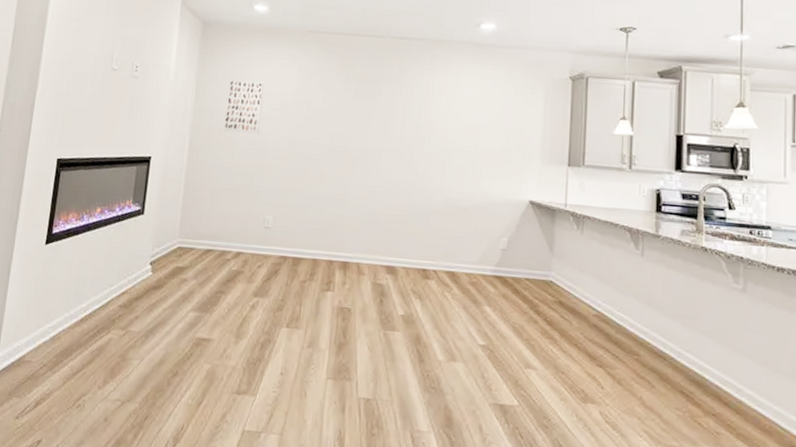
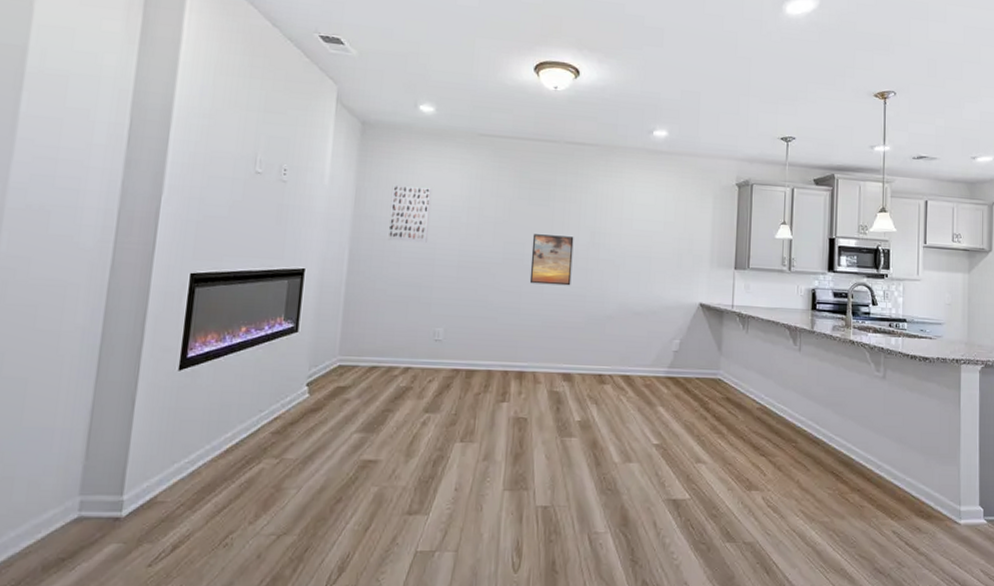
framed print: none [355,127,399,179] -> present [529,234,574,286]

